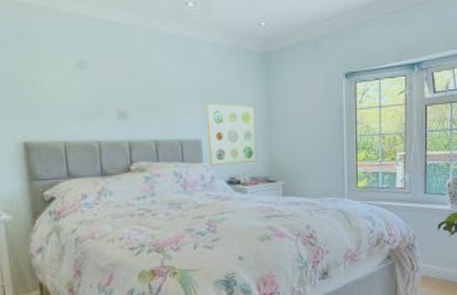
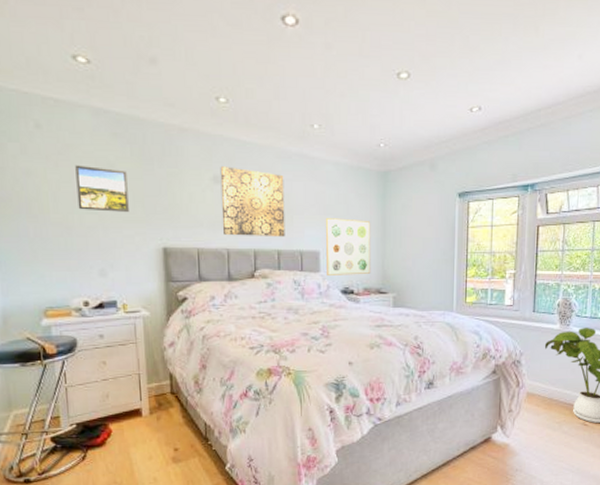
wall art: none [85,50,163,127] -> present [220,166,285,237]

